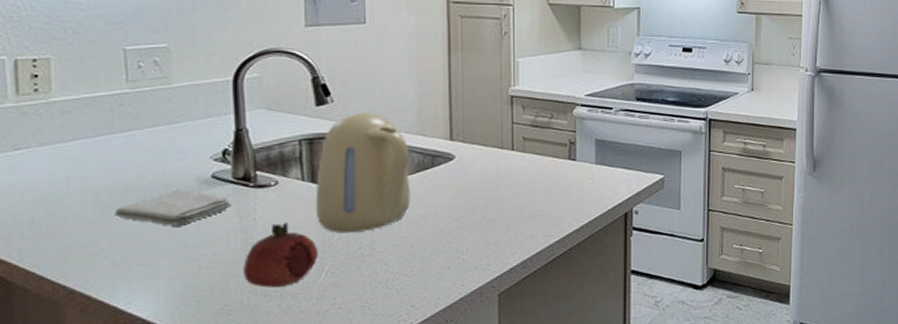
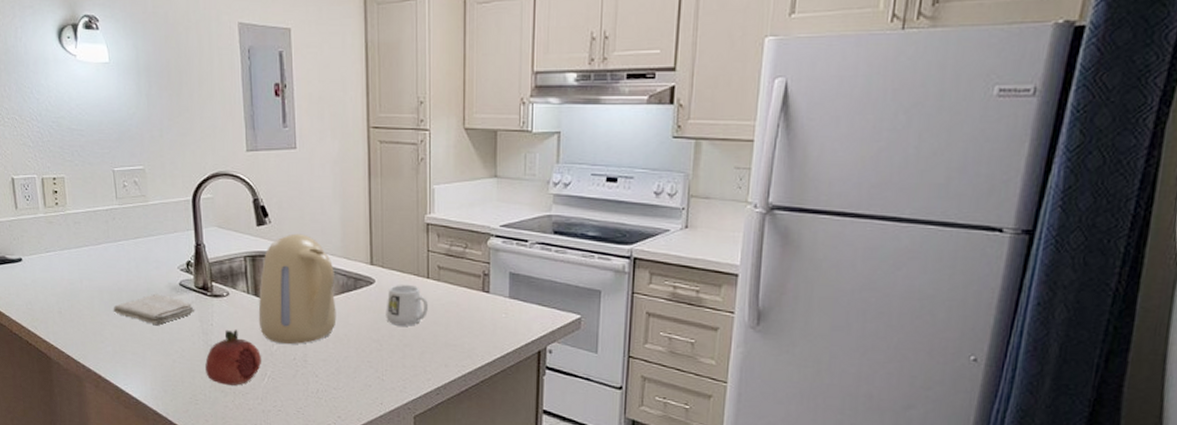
mug: none [467,157,513,201] -> present [386,284,428,326]

